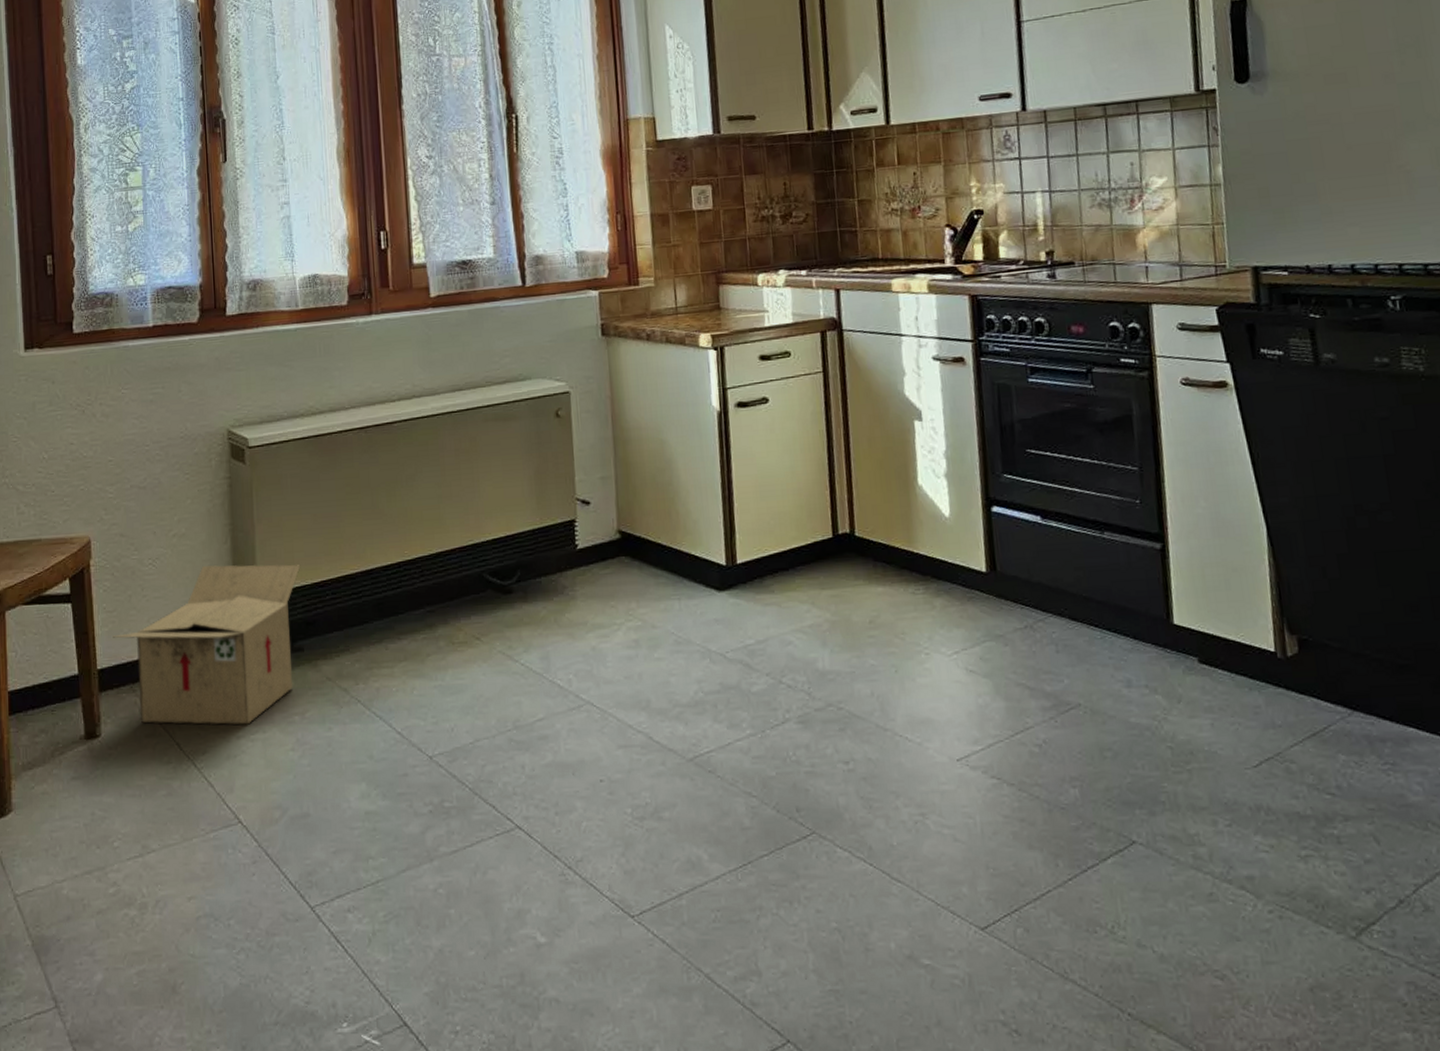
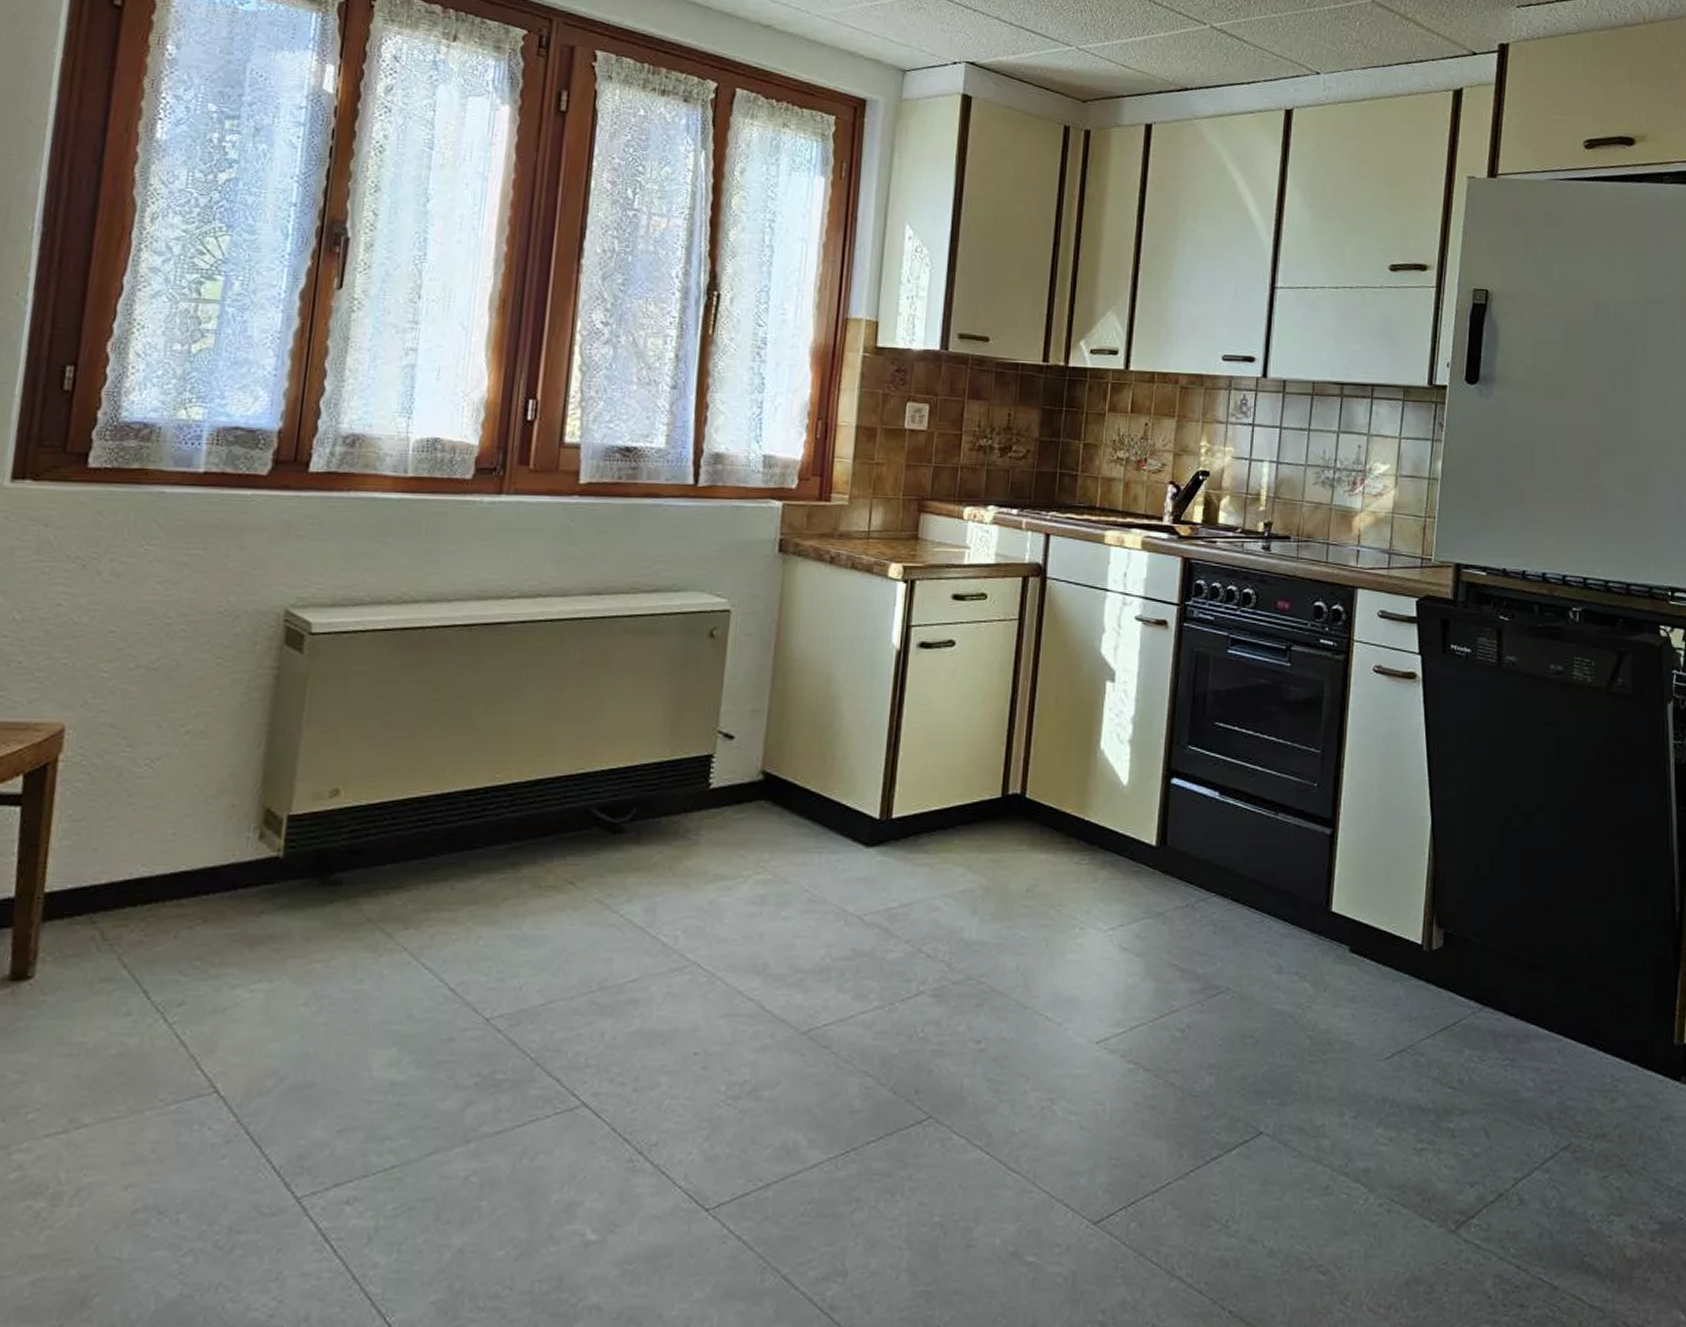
cardboard box: present [113,564,301,726] -> none [74,773,356,972]

